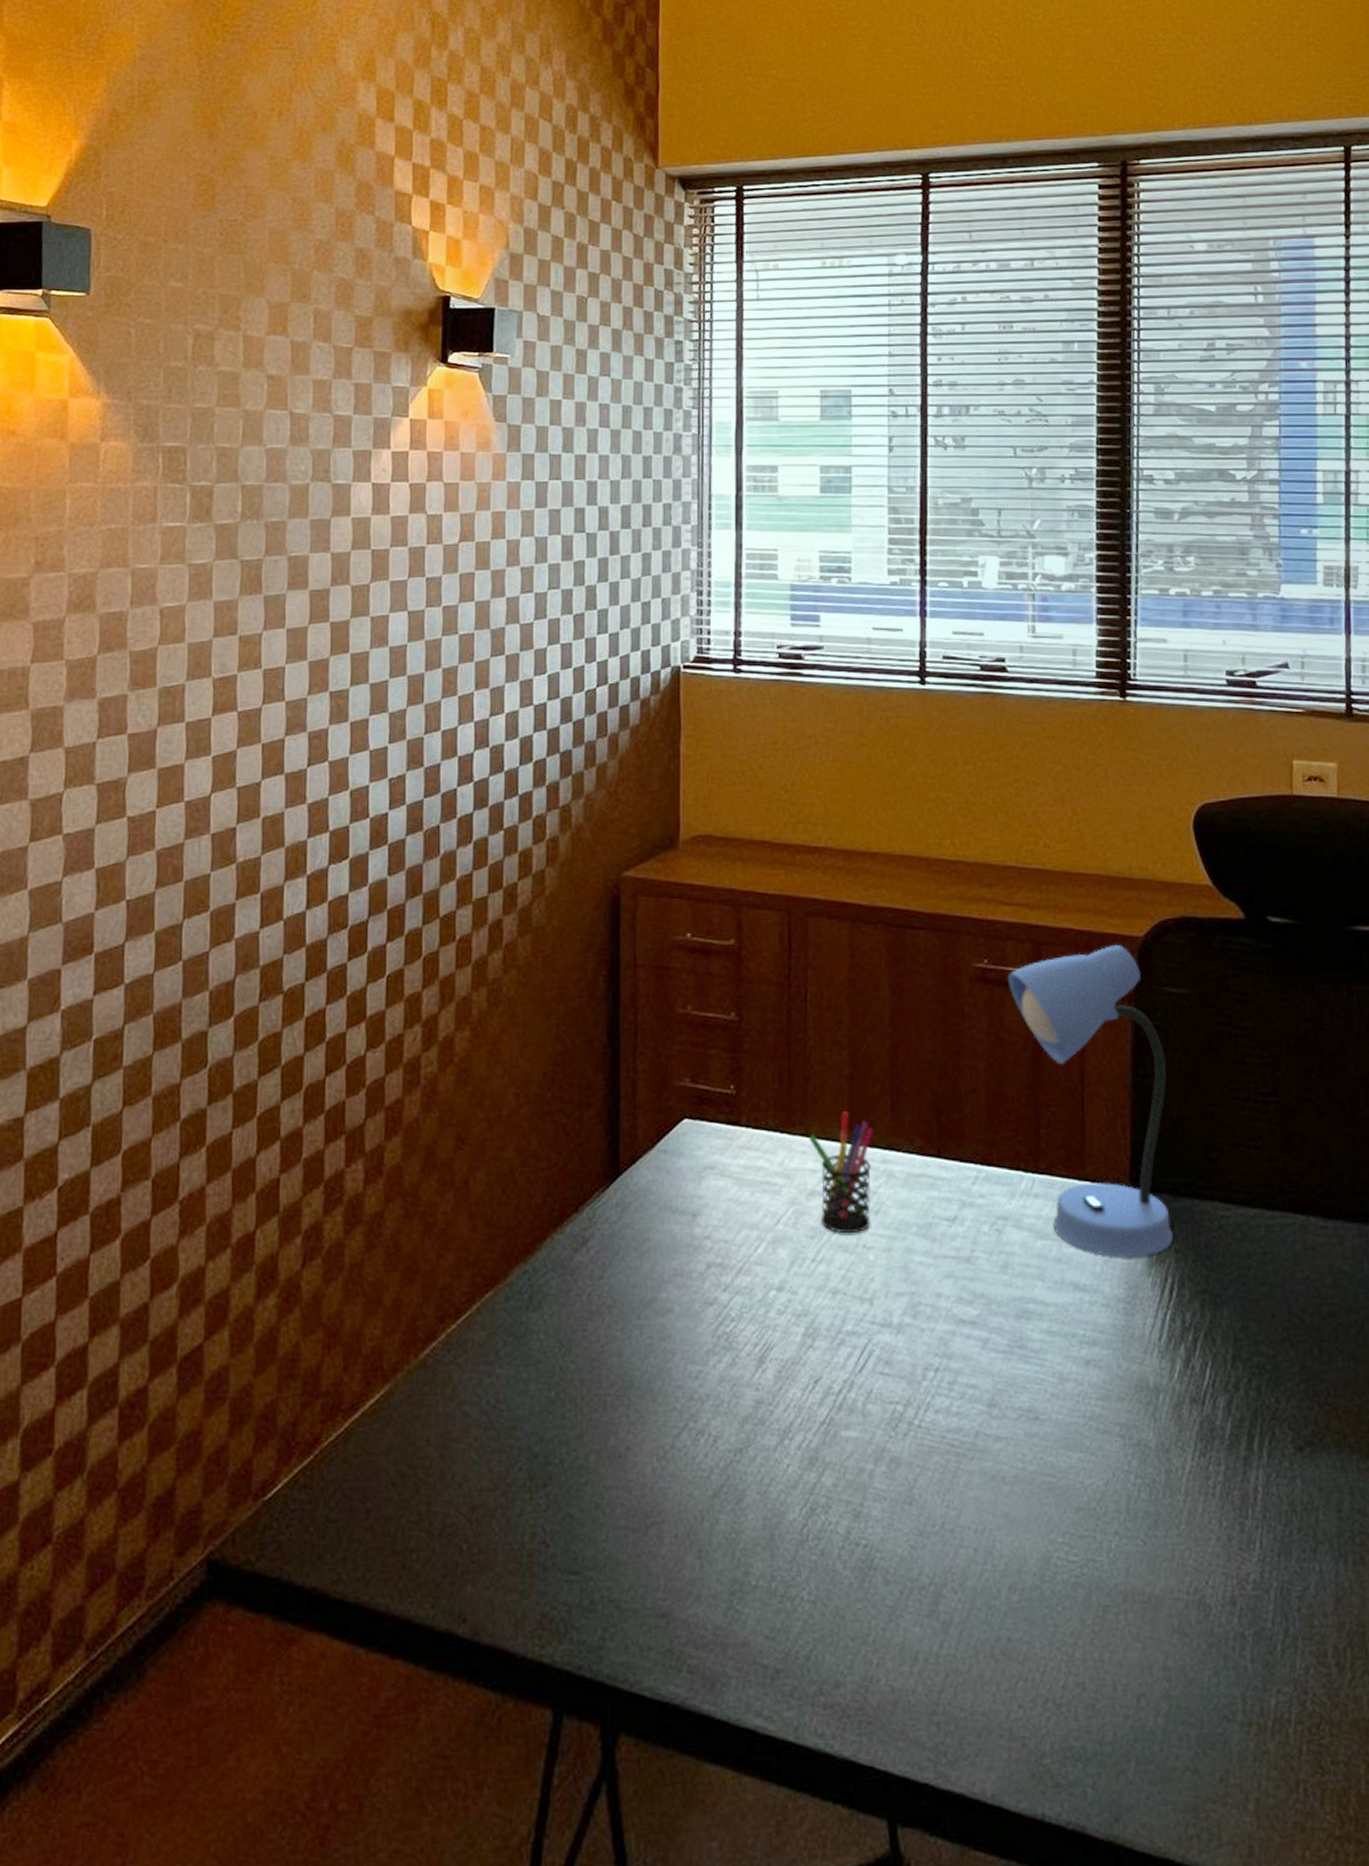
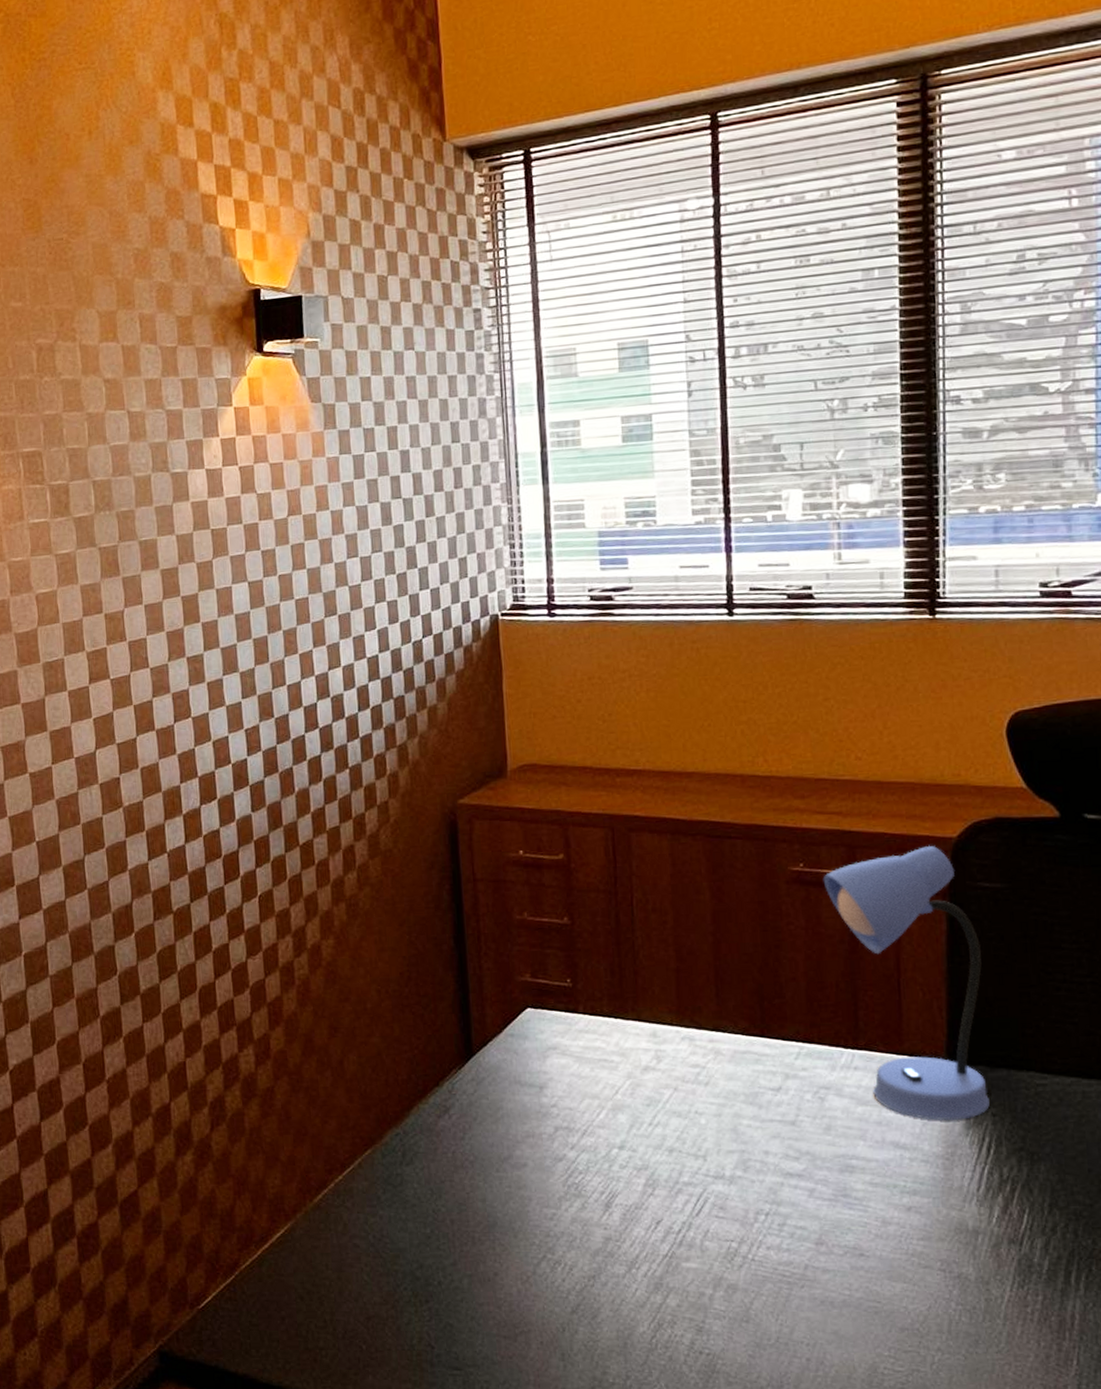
pen holder: present [809,1111,874,1234] -> none [641,999,701,1102]

